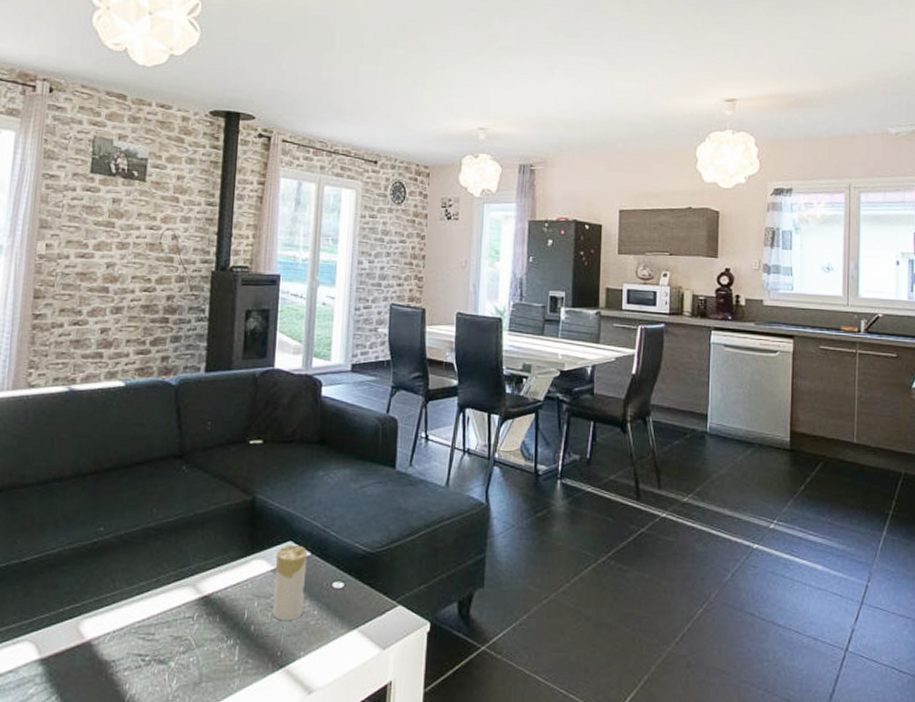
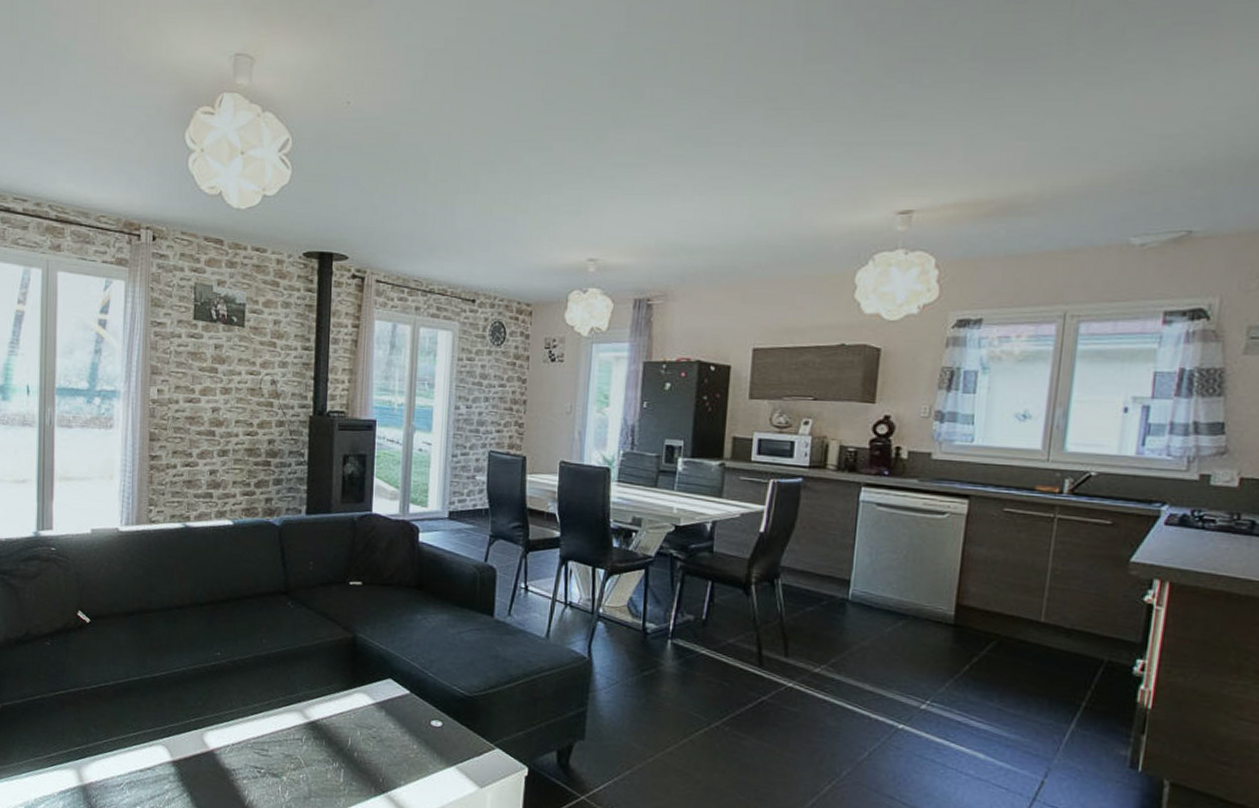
candle: present [272,544,308,621] -> none [374,682,407,752]

